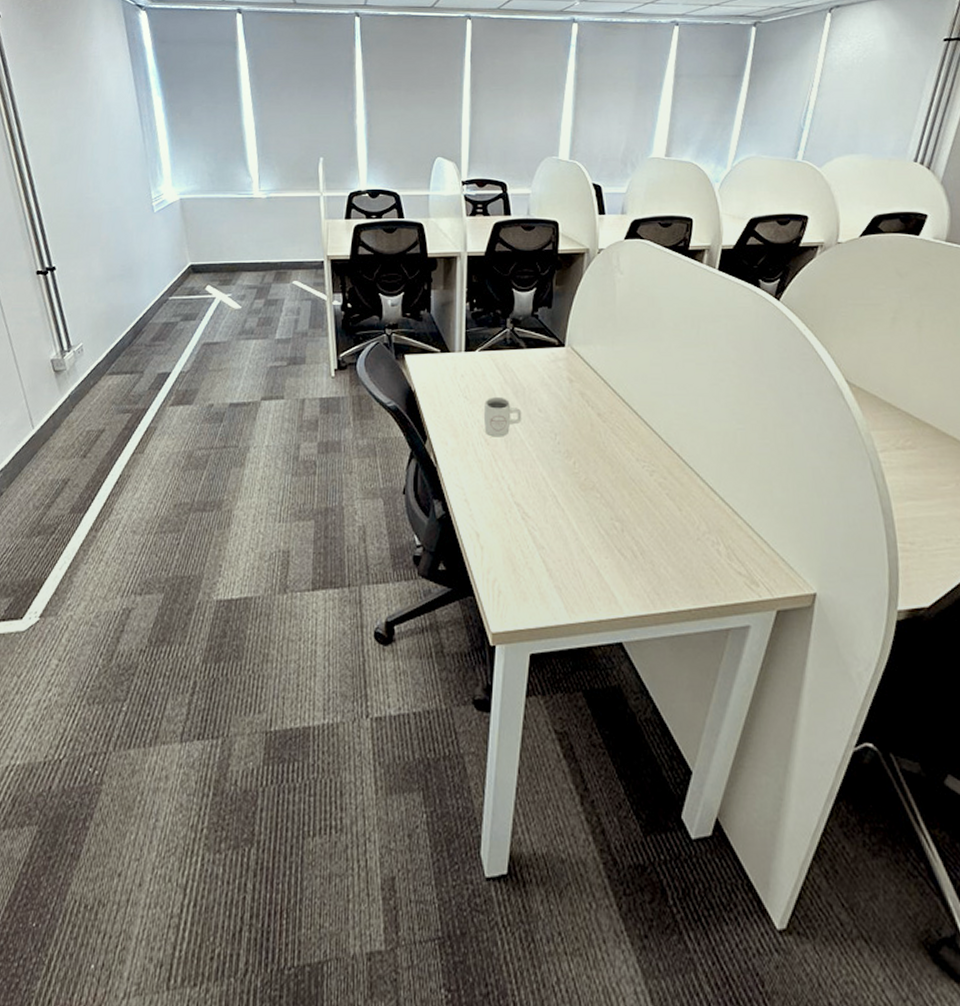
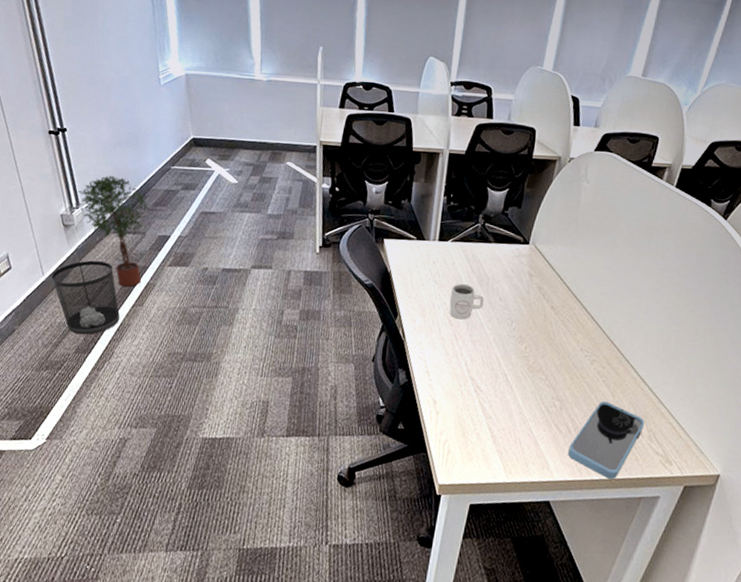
waste bin: none [41,407,119,492] -> present [51,260,120,335]
potted tree: none [69,313,146,433] -> present [78,176,149,287]
smartphone: none [637,517,721,610] -> present [568,401,645,480]

